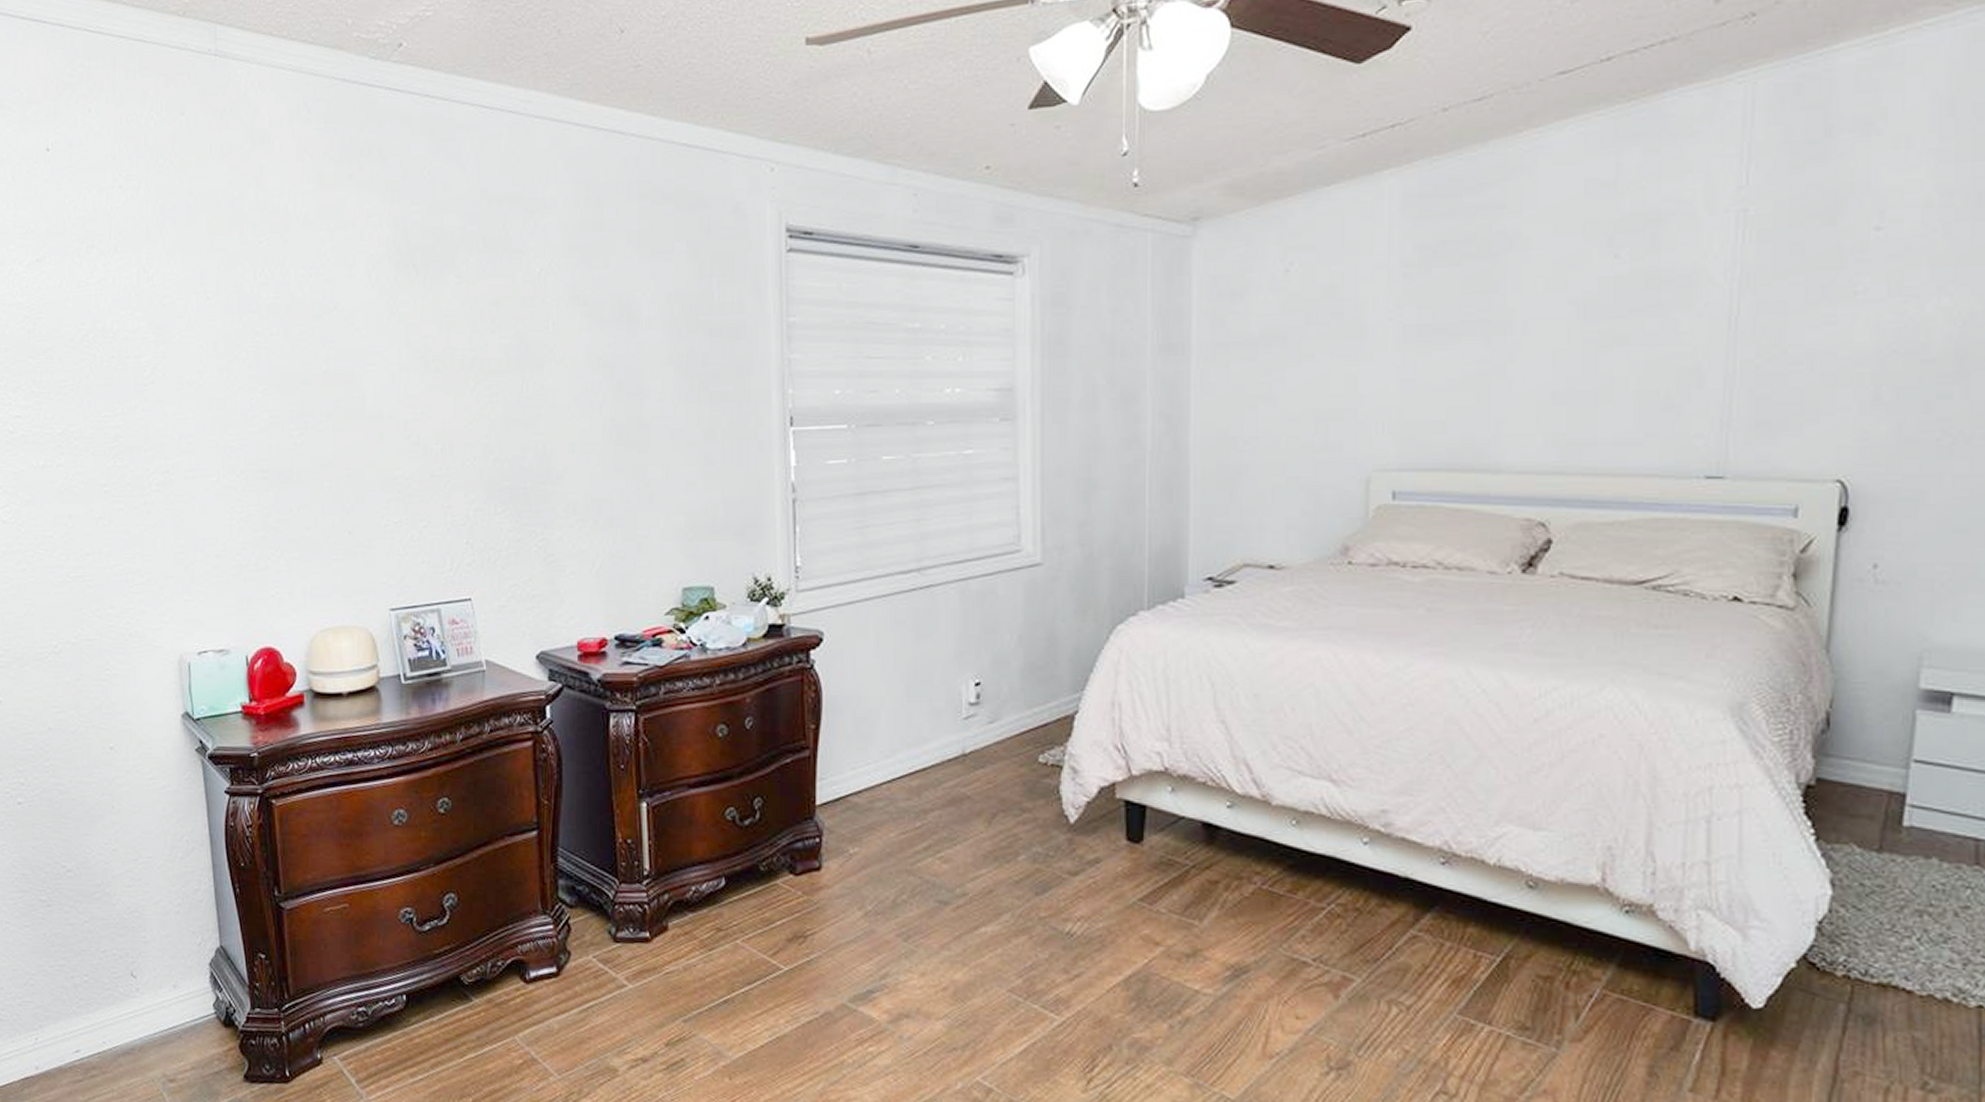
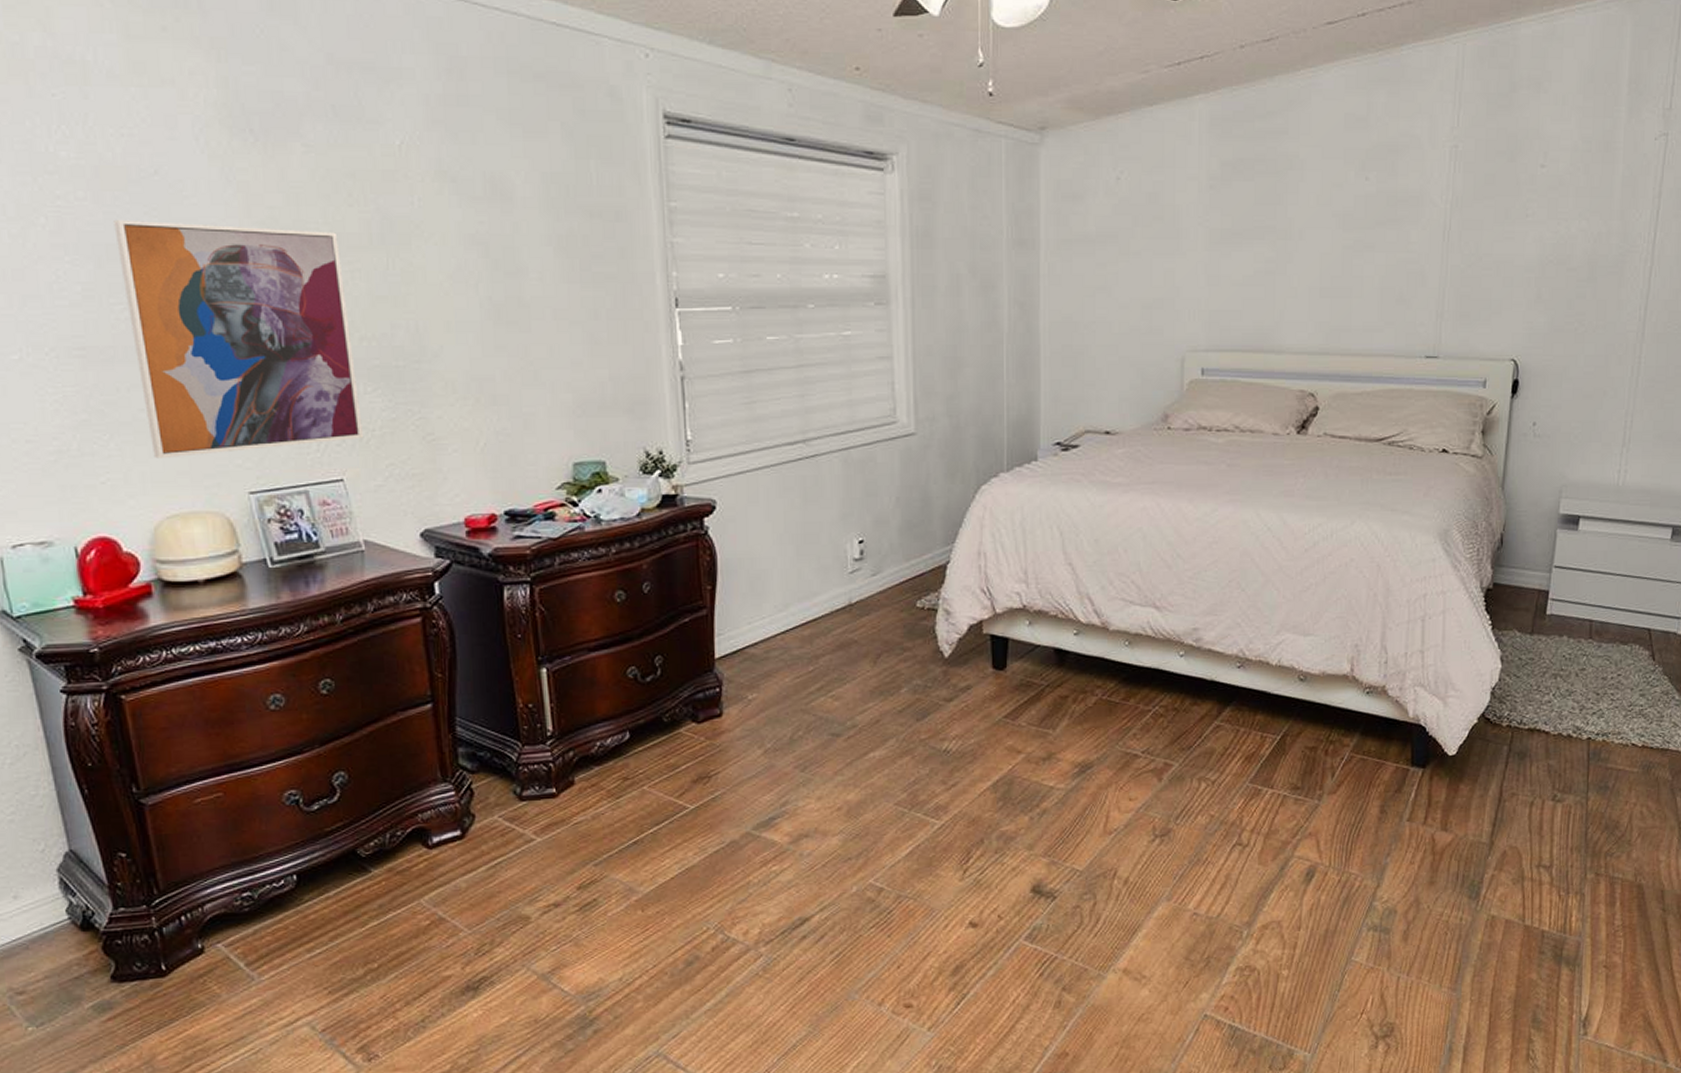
wall art: none [298,351,492,575] -> present [113,219,364,459]

